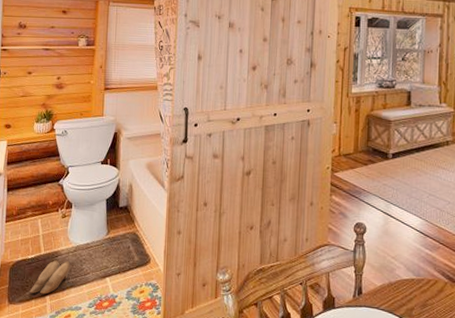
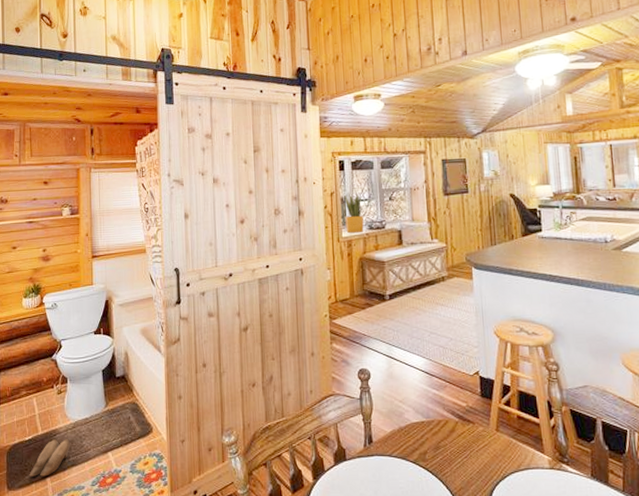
planter: none [356,49,376,91] -> present [344,191,364,234]

